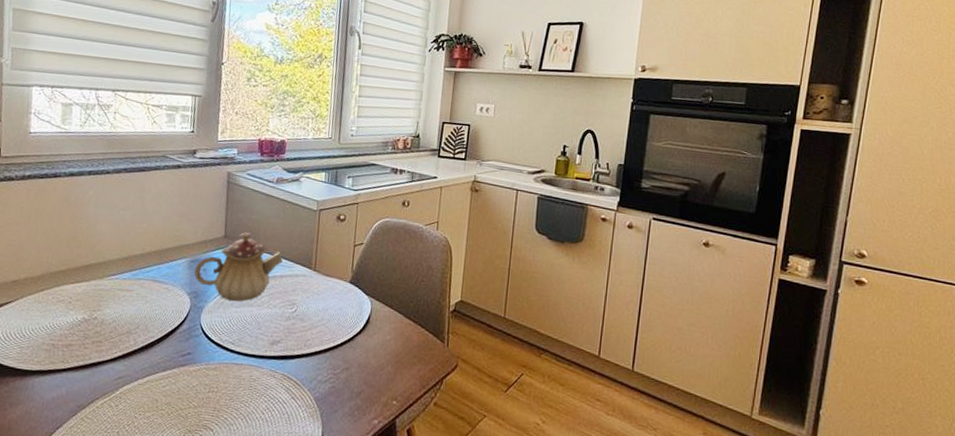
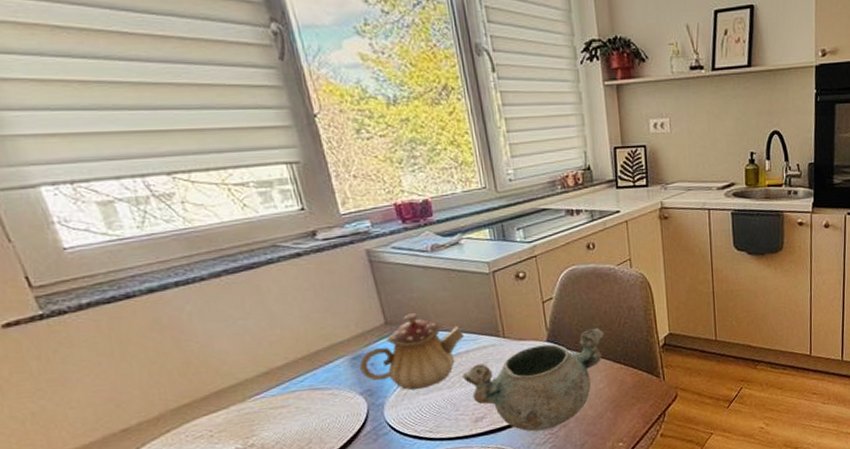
decorative bowl: none [272,279,402,369] -> present [462,327,605,432]

